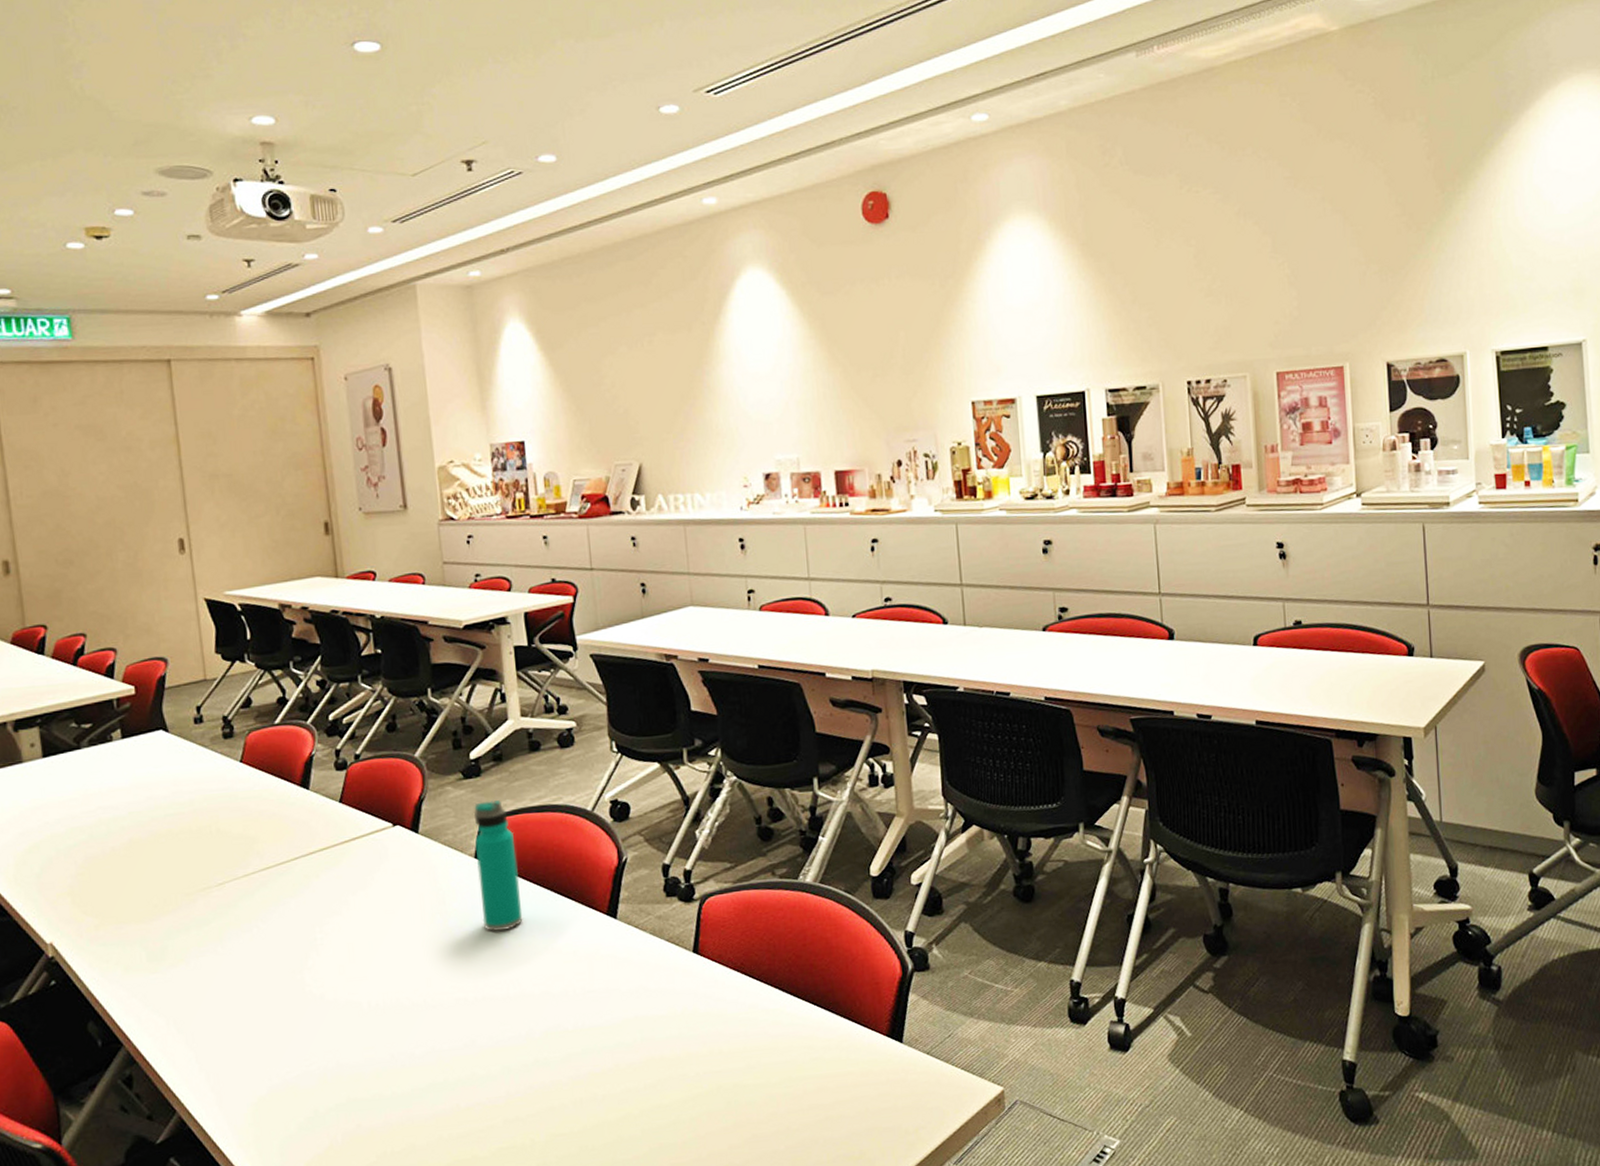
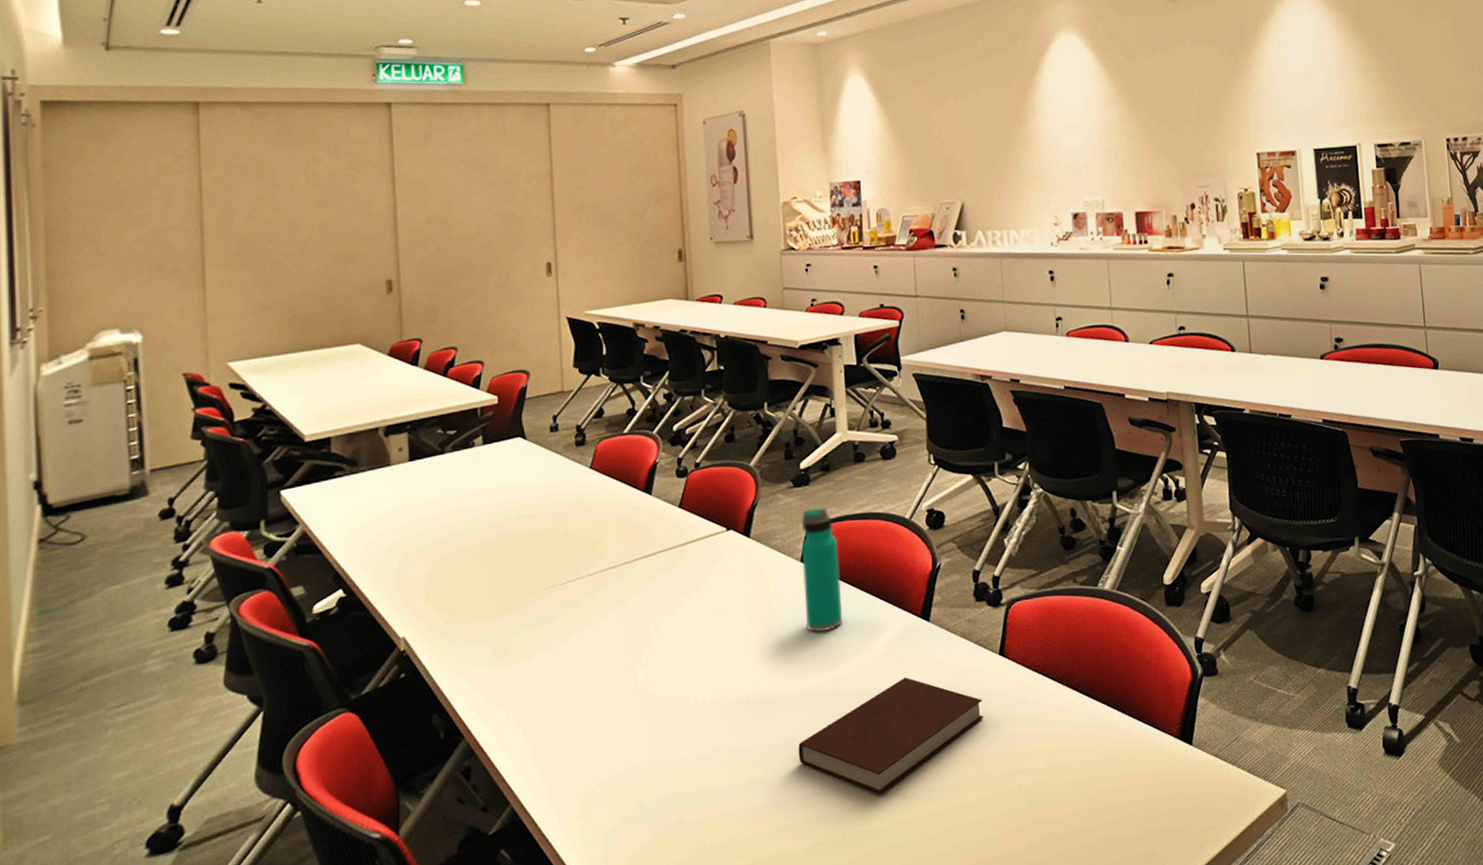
notebook: none [480,976,678,1097] -> present [798,677,983,794]

